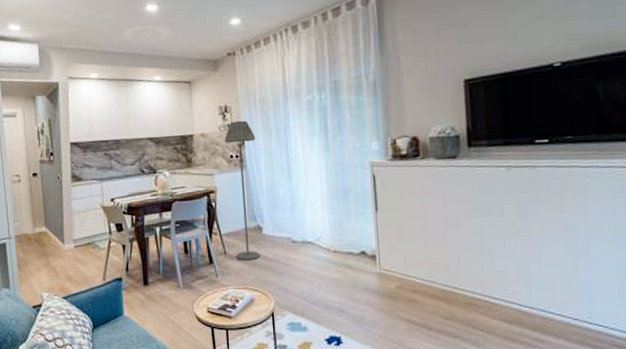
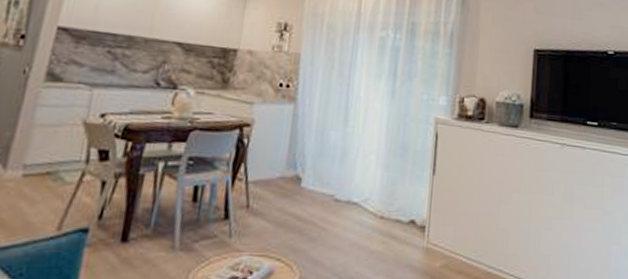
floor lamp: present [224,120,260,260] -> none [261,43,315,219]

